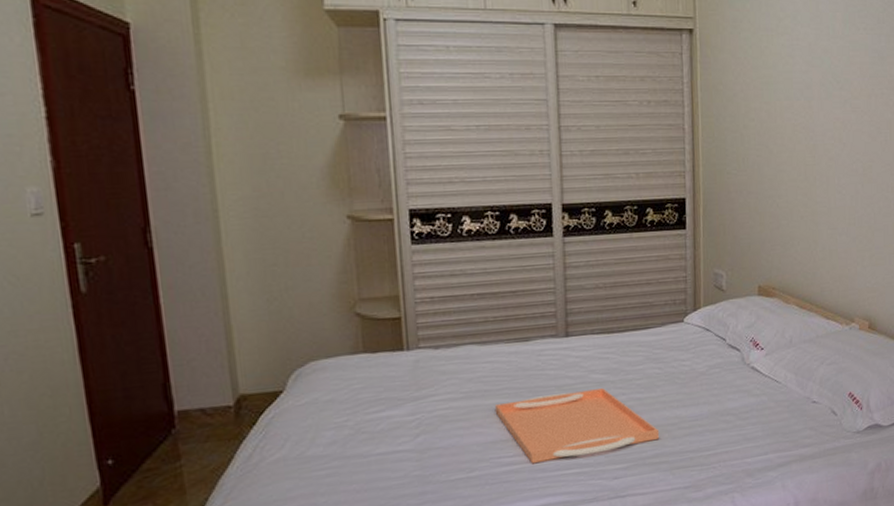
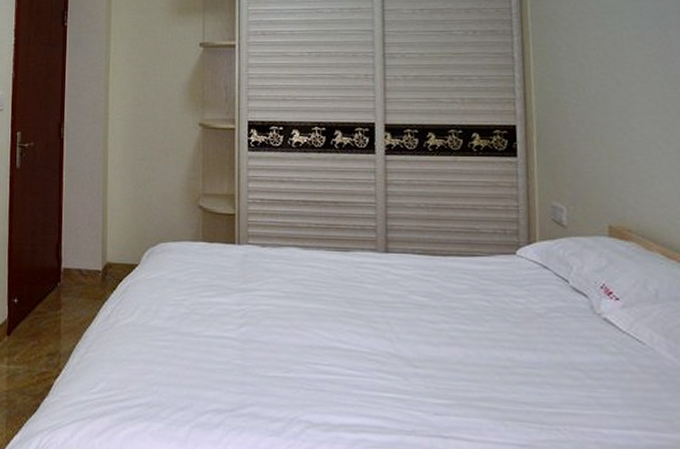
serving tray: present [494,388,660,464] -> none [313,308,489,382]

